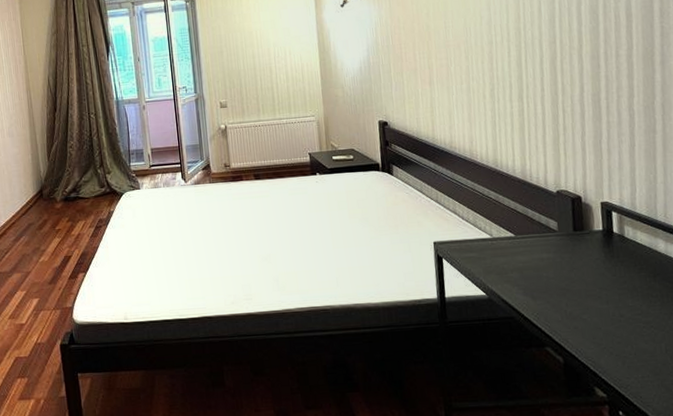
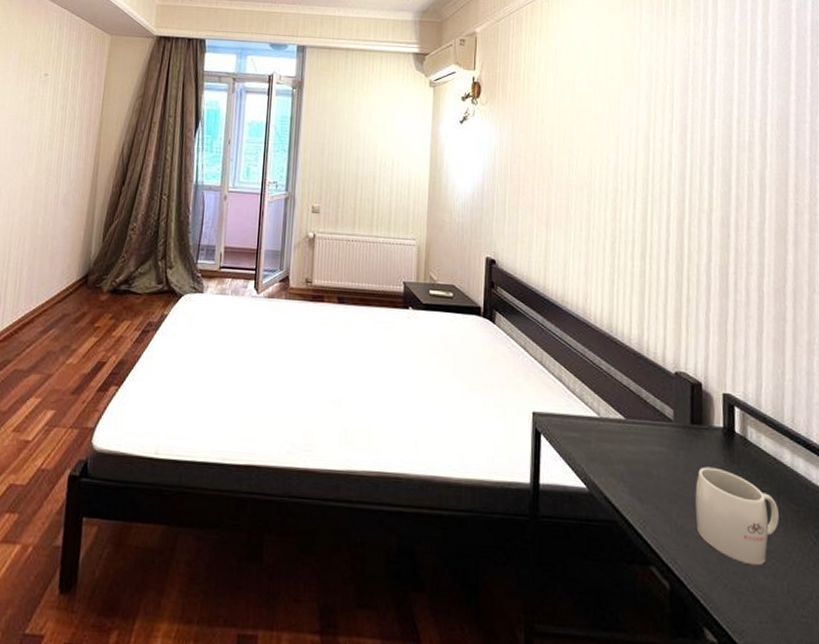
mug: none [580,263,656,335] -> present [694,466,779,566]

